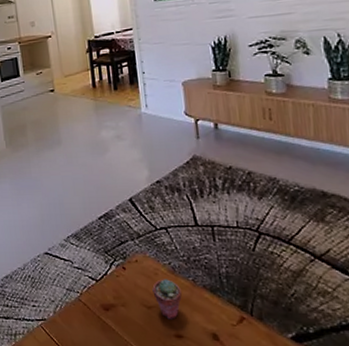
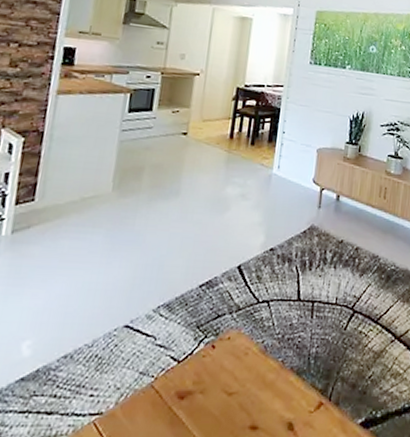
potted succulent: present [152,279,182,320] -> none [237,360,268,408]

